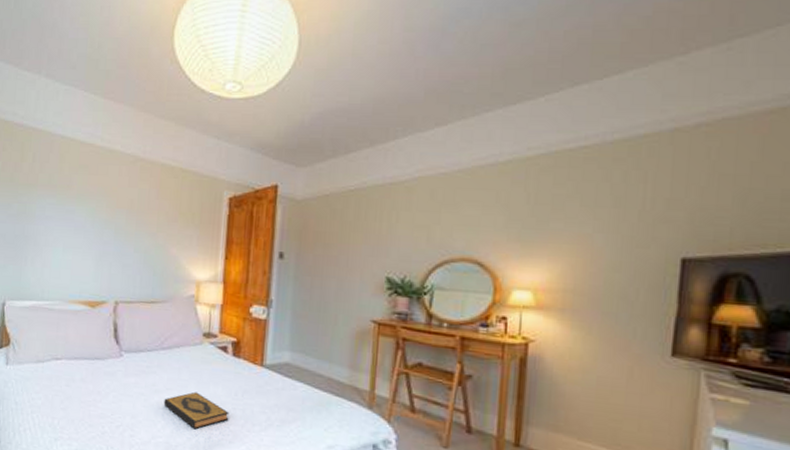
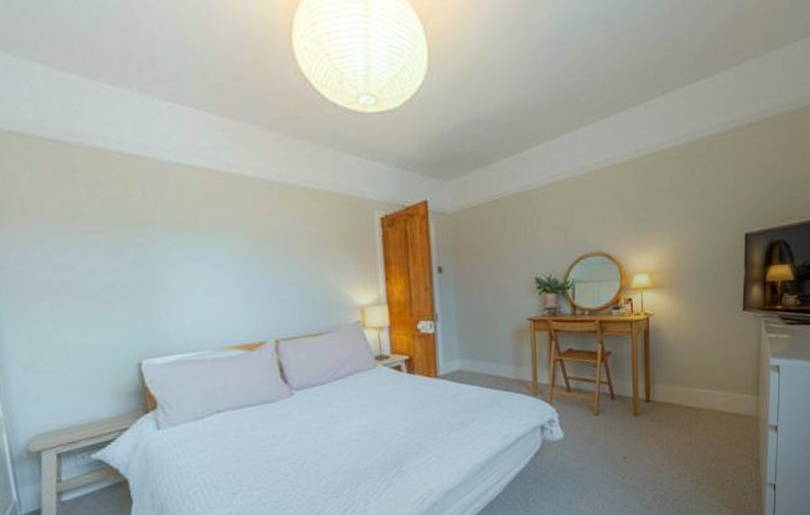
hardback book: present [163,391,229,430] -> none [345,414,412,450]

